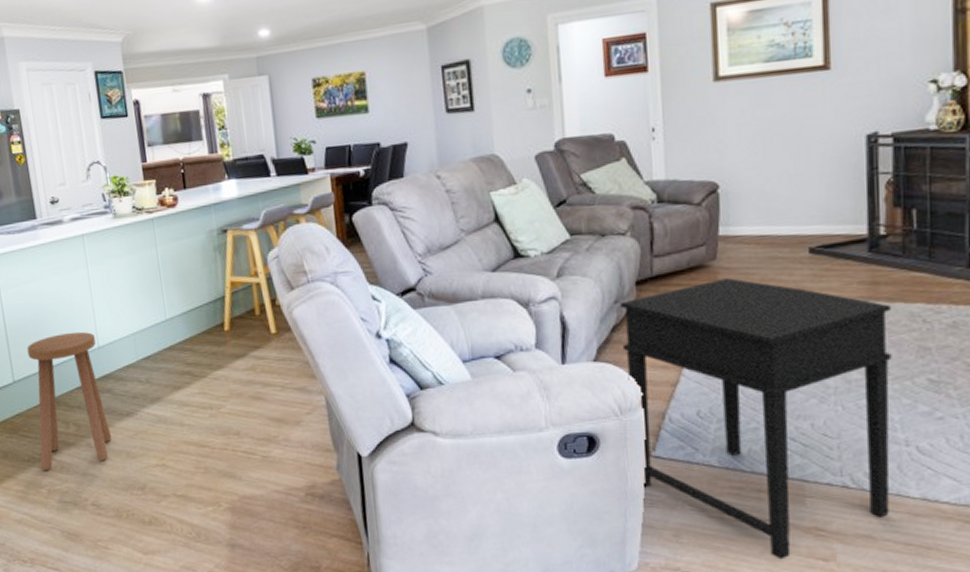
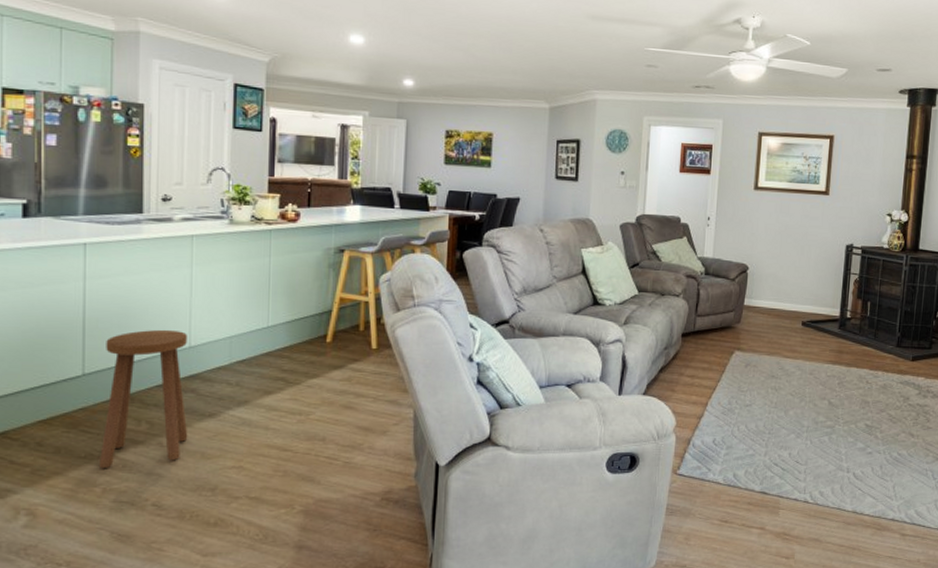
side table: present [619,278,892,560] -> none [665,338,848,558]

